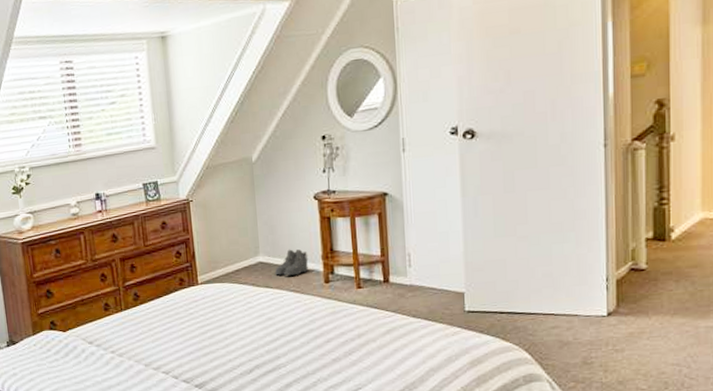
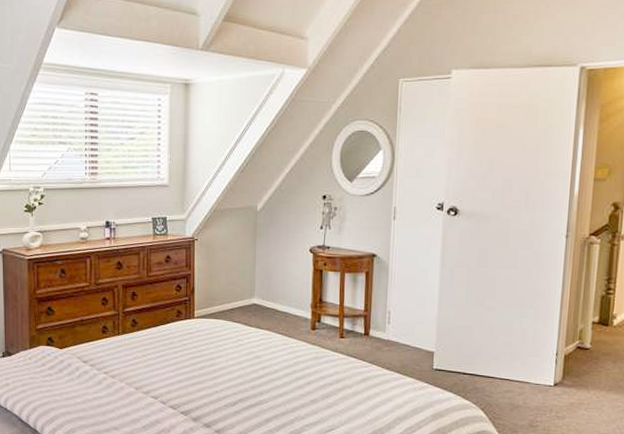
boots: present [274,249,309,276] -> none [266,295,299,320]

